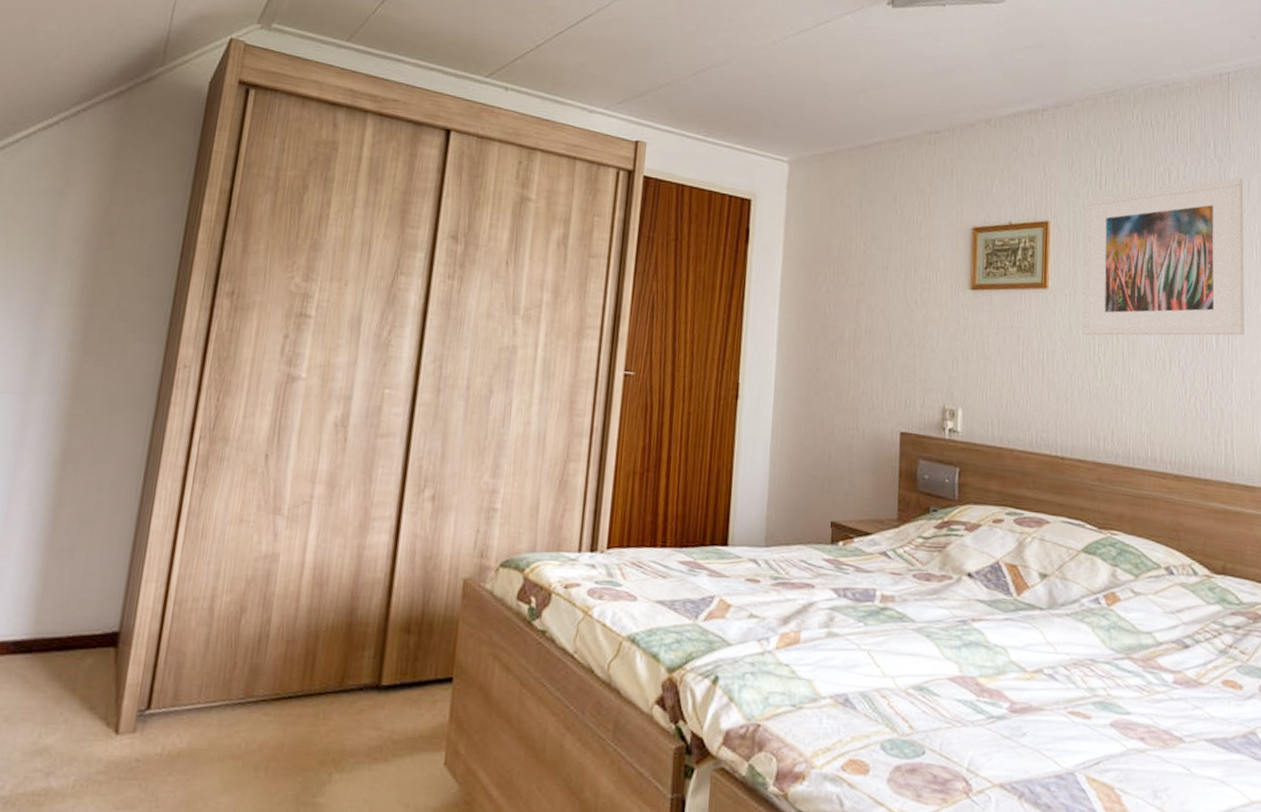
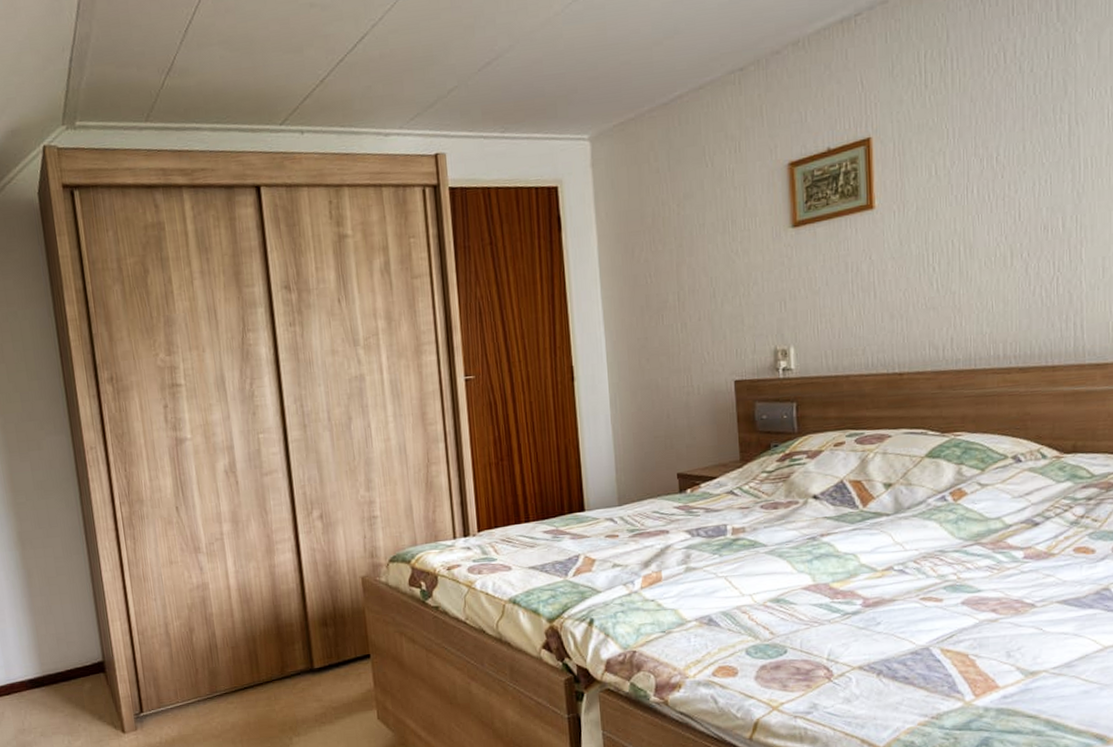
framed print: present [1081,177,1245,336] -> none [908,37,1095,248]

